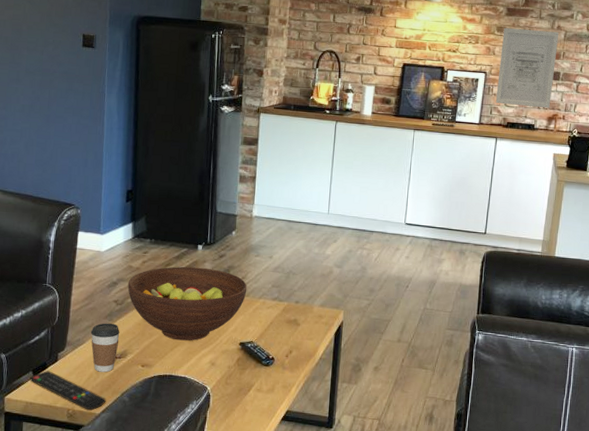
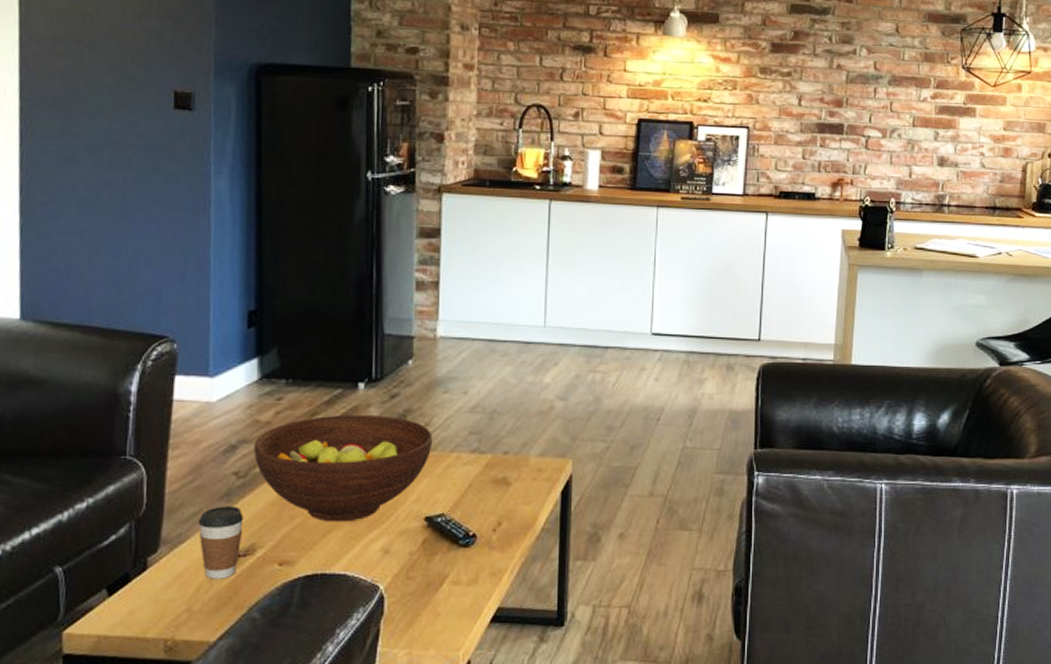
remote control: present [30,371,106,410] -> none [102,585,226,637]
wall art: present [495,27,560,109] -> none [763,68,840,172]

